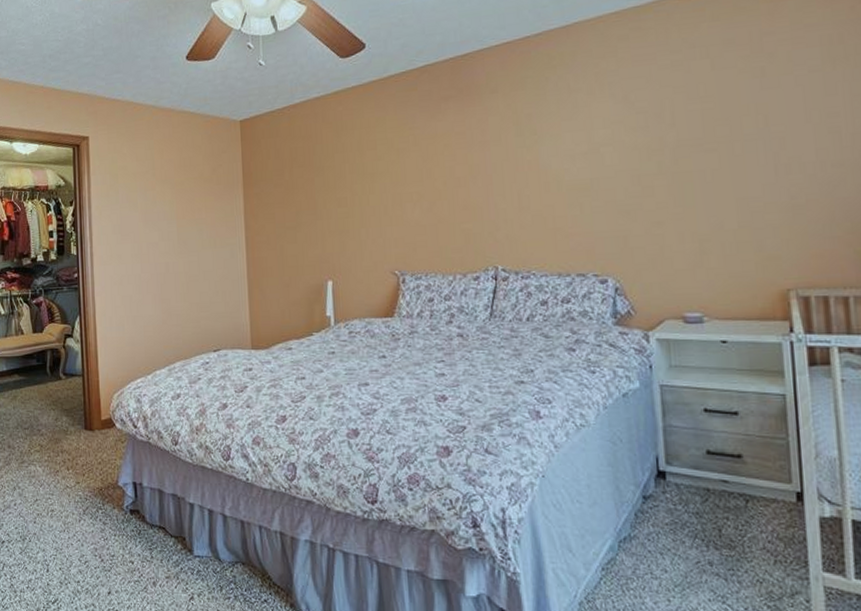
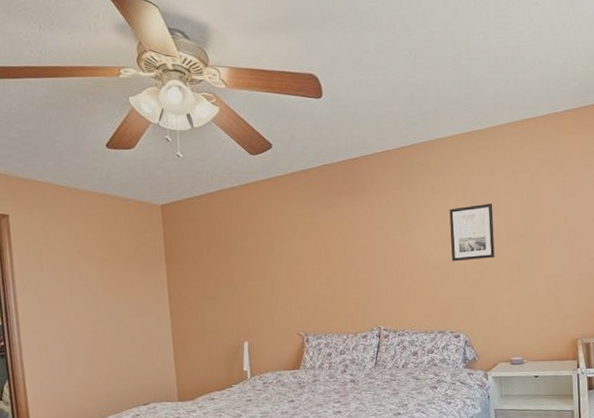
wall art: none [591,102,658,180] -> present [449,203,495,261]

